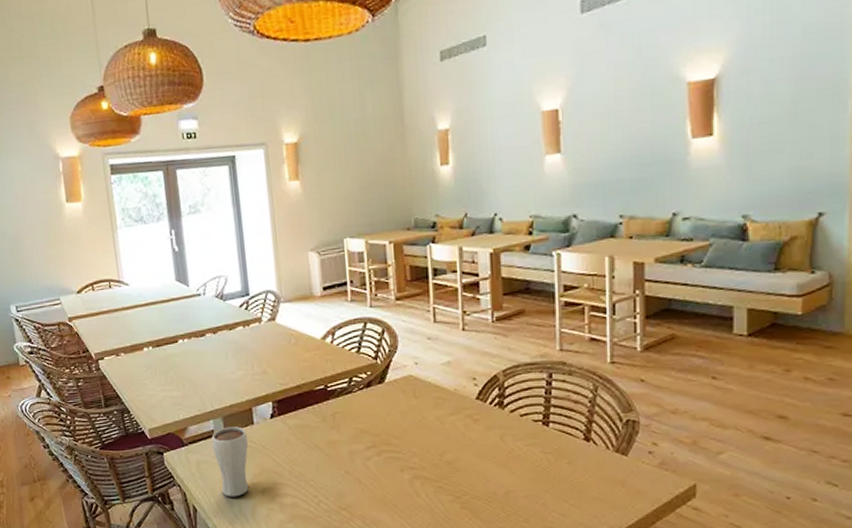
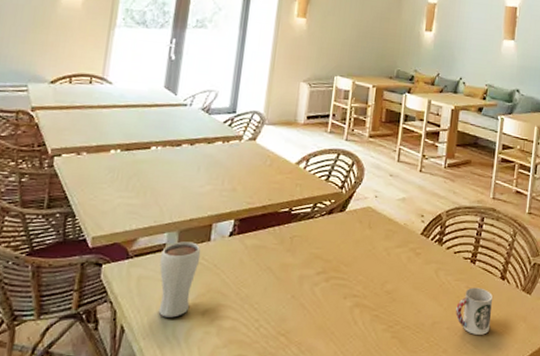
cup: none [532,452,579,502] -> present [455,287,493,335]

